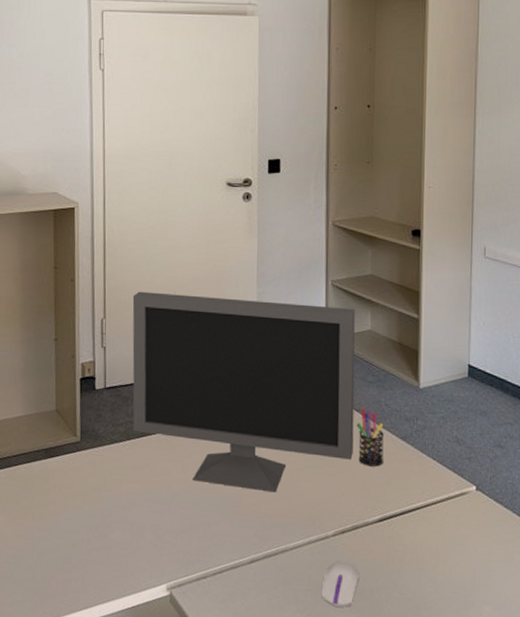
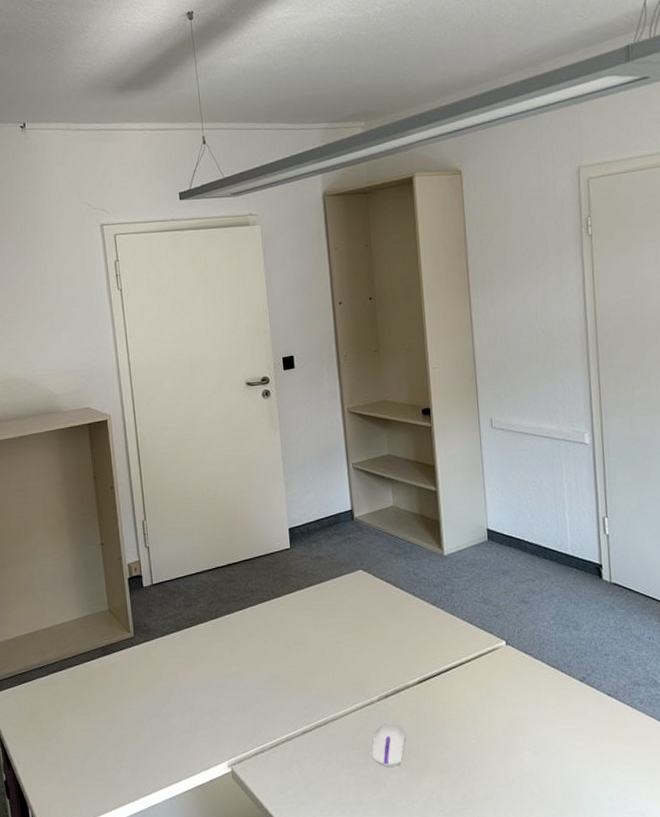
monitor: present [132,291,355,493] -> none [169,487,389,666]
pen holder: present [356,408,384,467] -> none [389,579,417,633]

